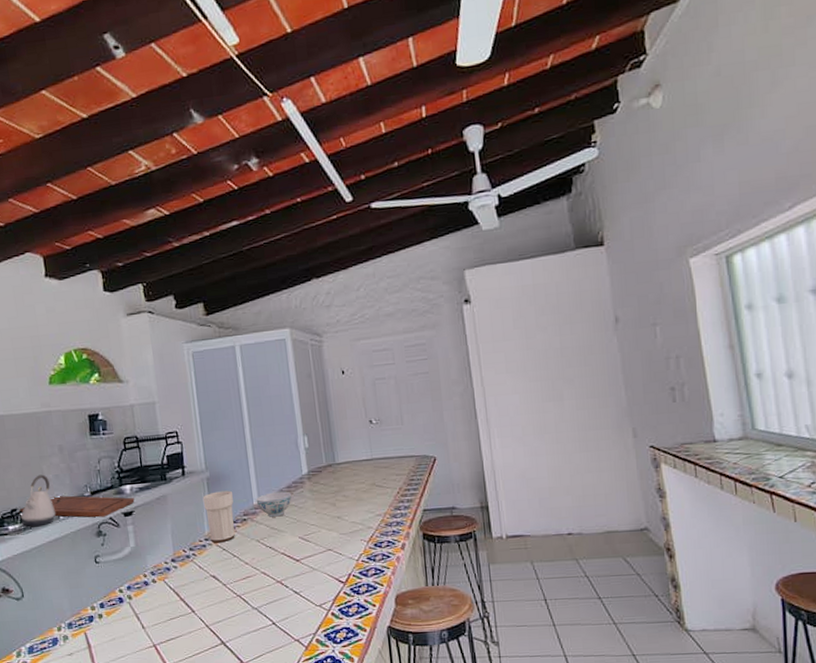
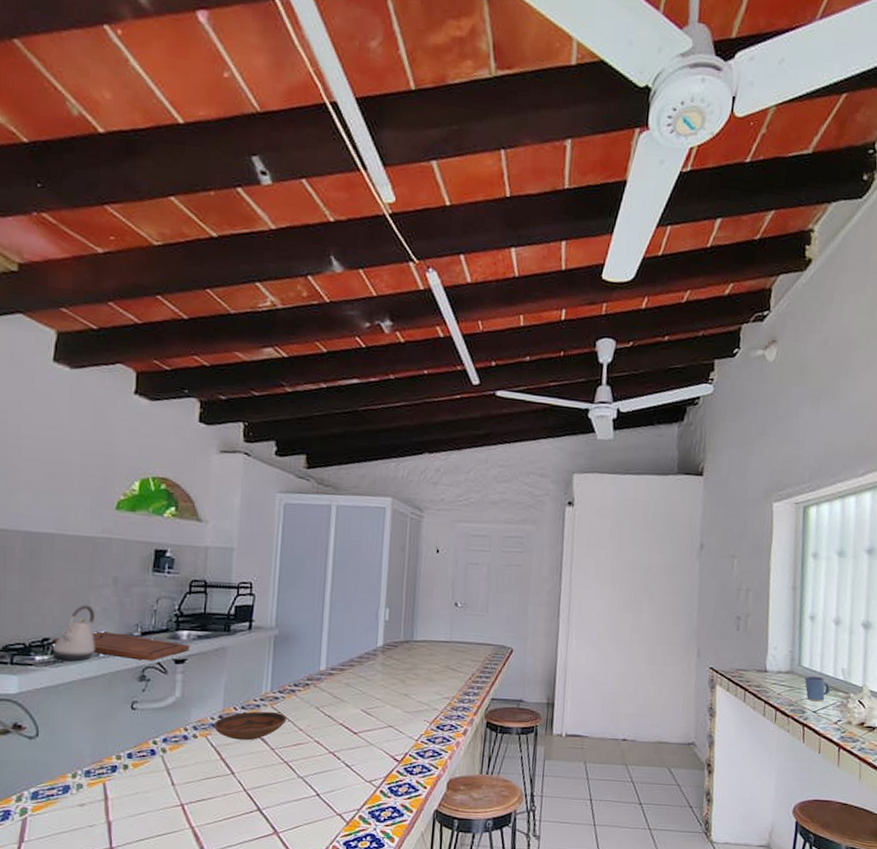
bowl: none [168,549,233,580] -> present [213,711,287,741]
cup: present [202,490,235,543] -> none [266,651,299,705]
bowl: present [256,491,292,517] -> none [323,660,363,686]
mug: none [762,438,795,466] -> present [804,676,830,702]

